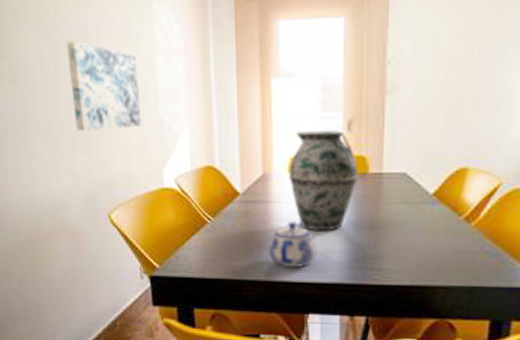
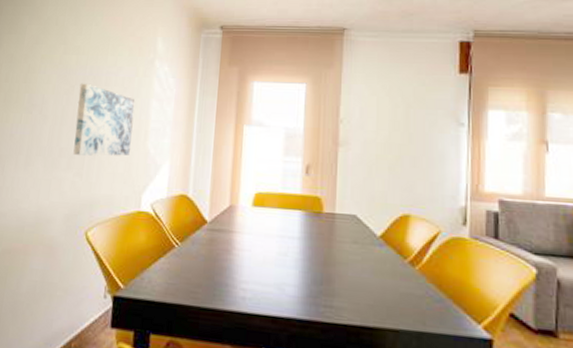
teapot: present [267,220,317,267] -> none [227,251,274,299]
vase: present [289,130,358,232] -> none [252,171,314,265]

